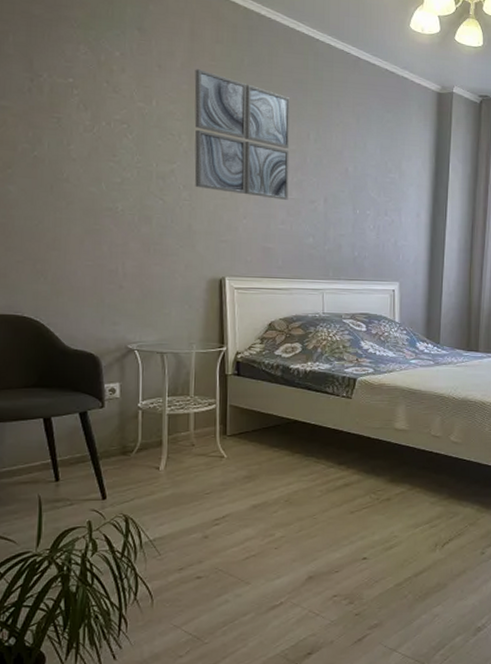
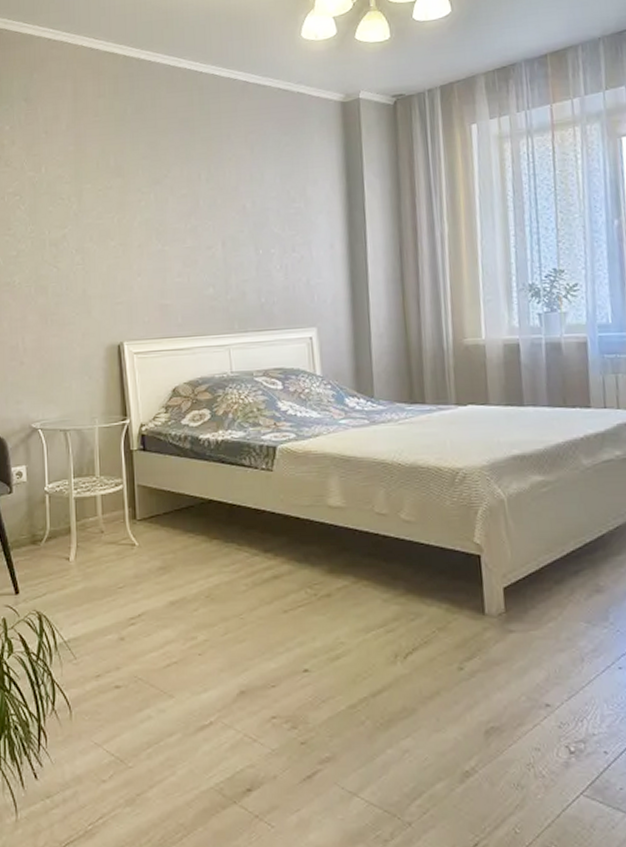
wall art: present [194,69,290,200] -> none [80,127,183,251]

